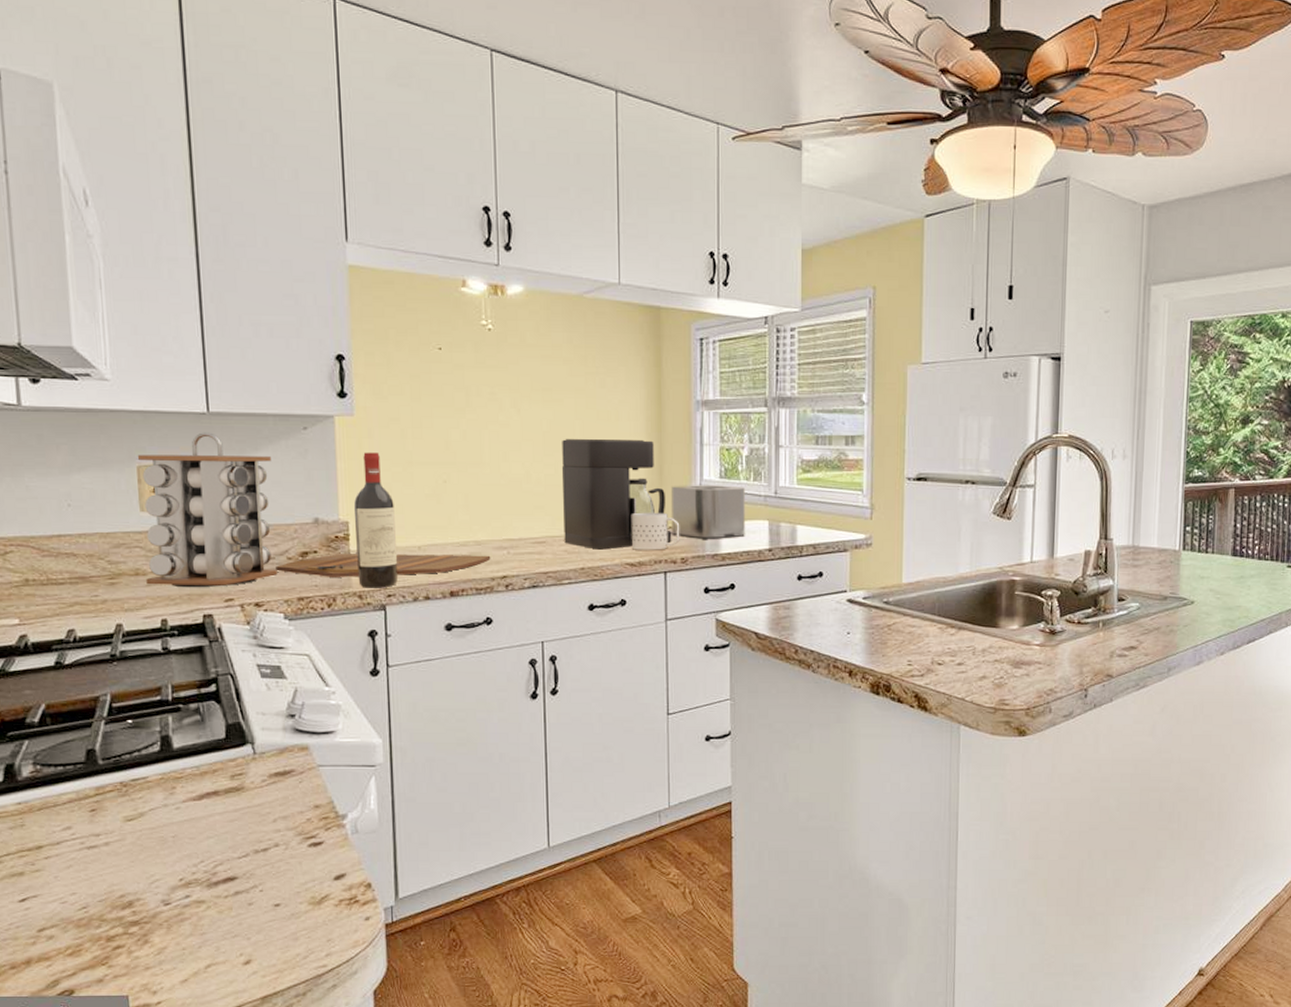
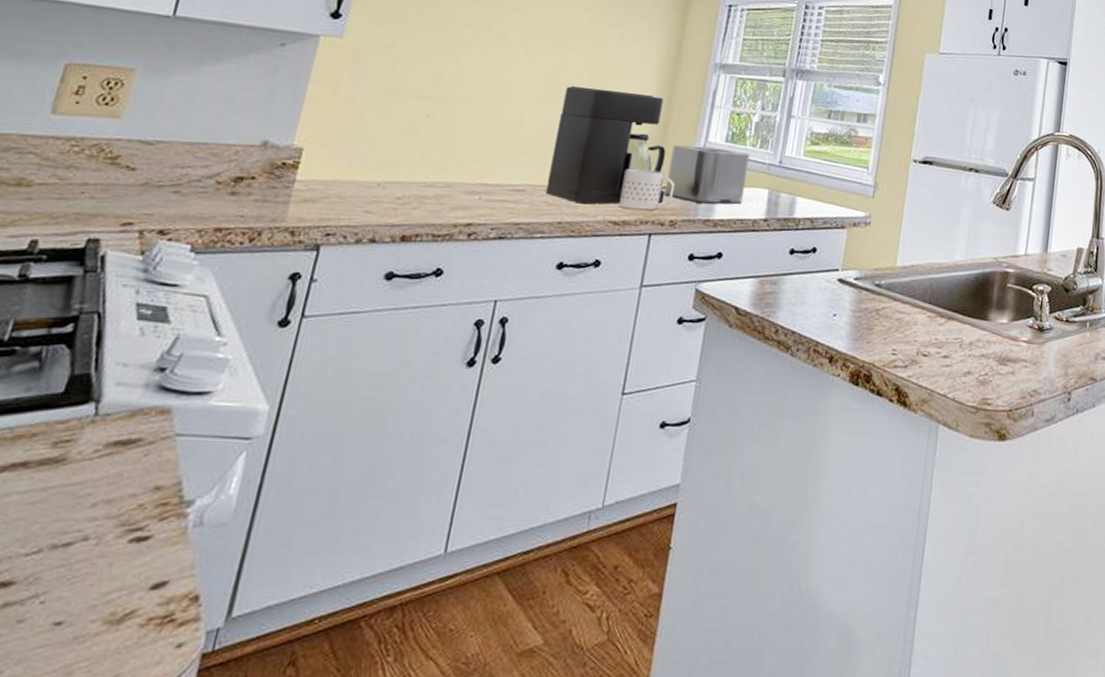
spice rack: present [137,432,278,588] -> none [27,36,233,208]
cutting board: present [276,554,491,577] -> none [198,182,459,214]
wine bottle: present [353,452,399,588] -> none [294,77,364,225]

